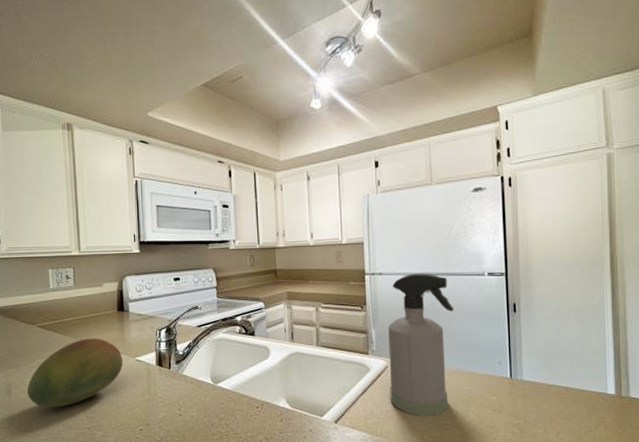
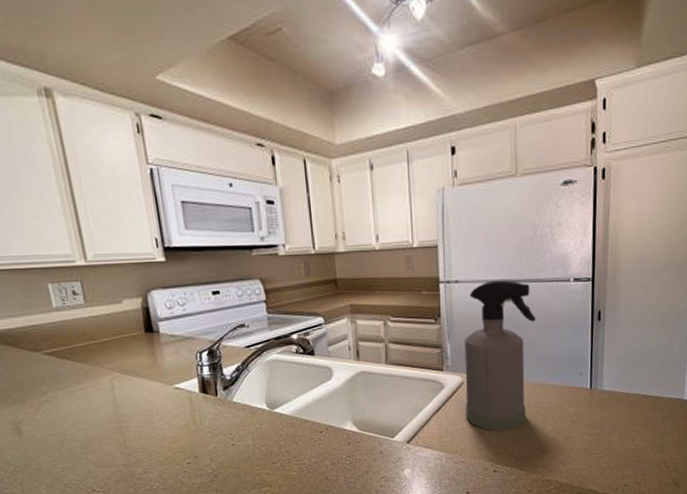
fruit: present [27,338,124,408] -> none [42,364,160,446]

